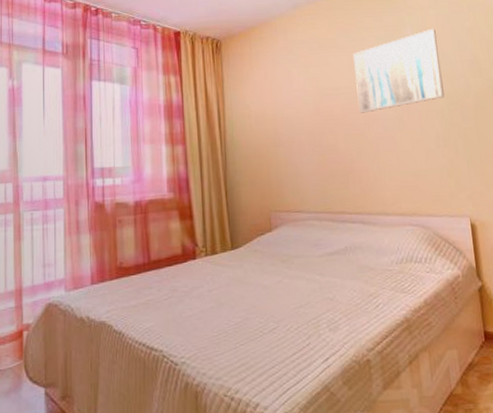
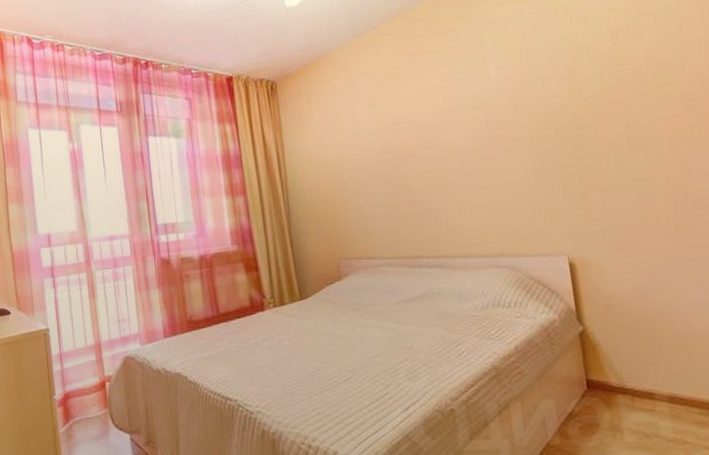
wall art: present [352,28,444,113] -> none [423,42,535,148]

